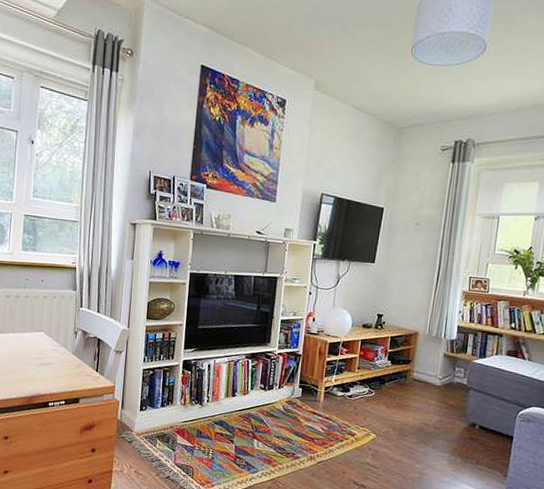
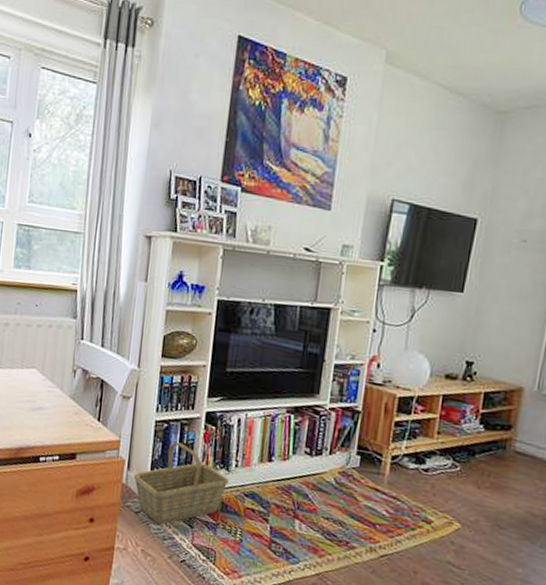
basket: none [126,385,202,450] -> present [133,442,229,525]

